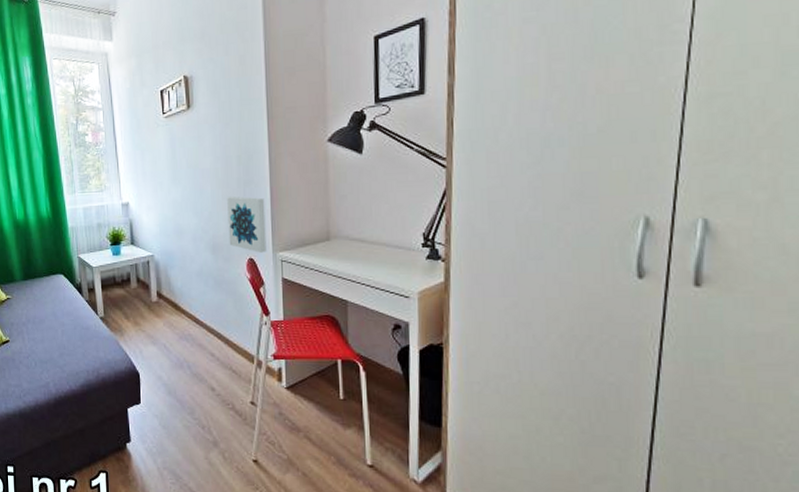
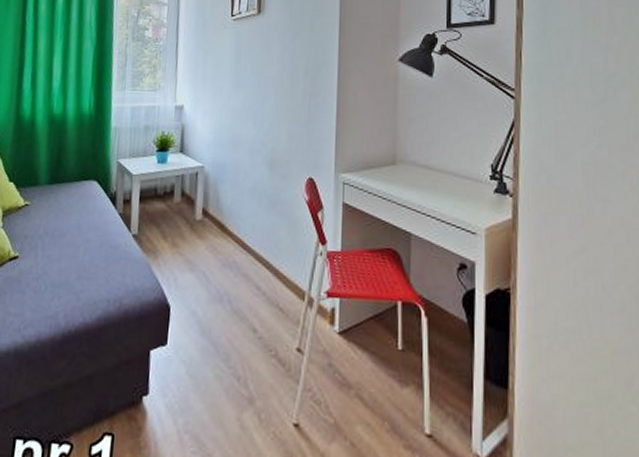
wall art: present [227,196,267,253] -> none [288,109,330,173]

